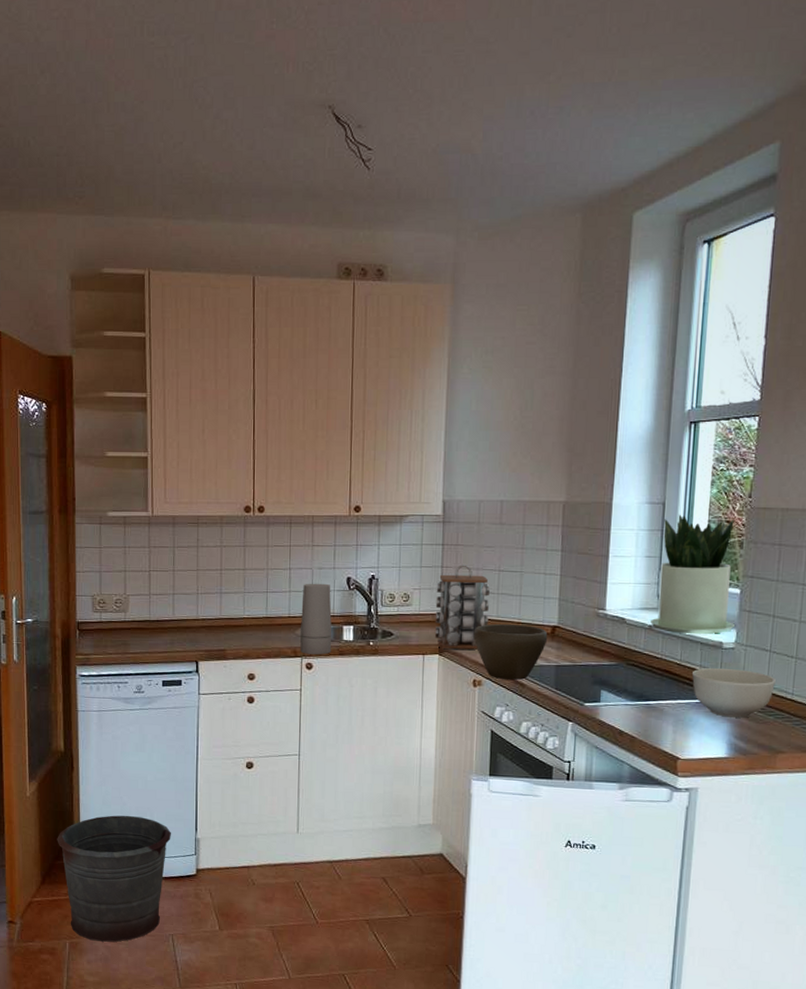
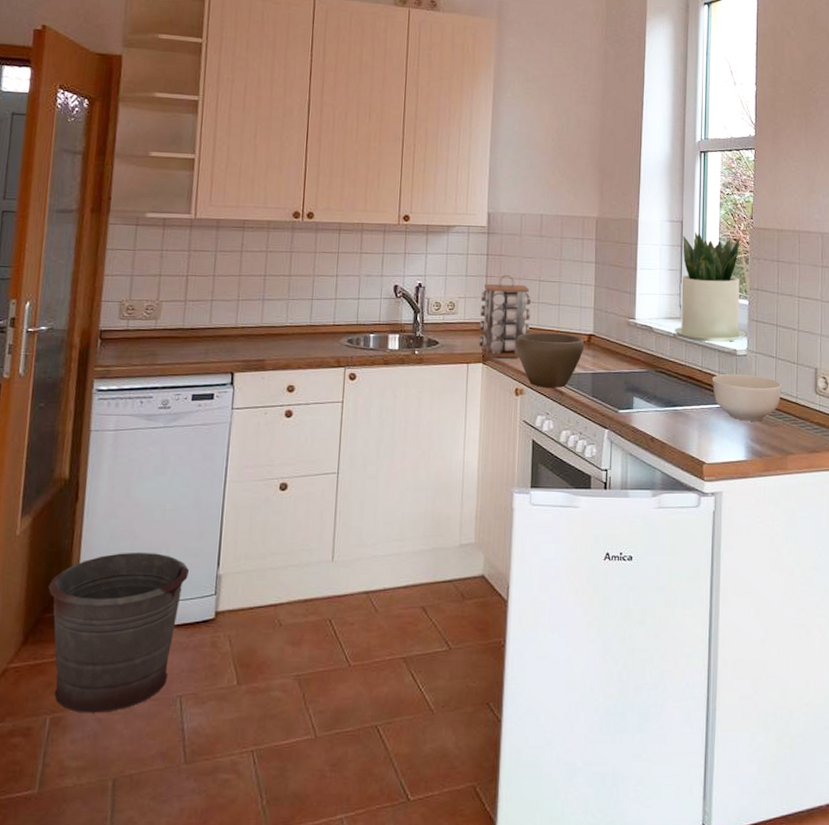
canister: present [300,583,332,655] -> none [344,290,378,365]

